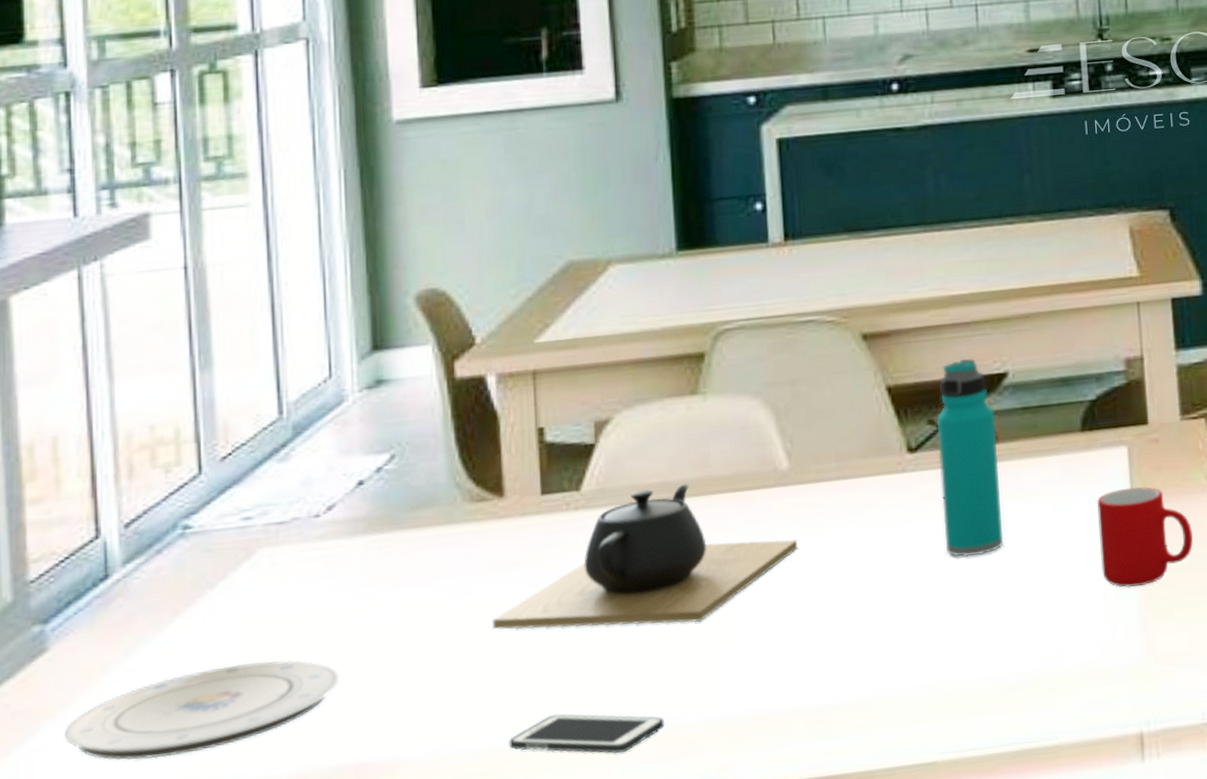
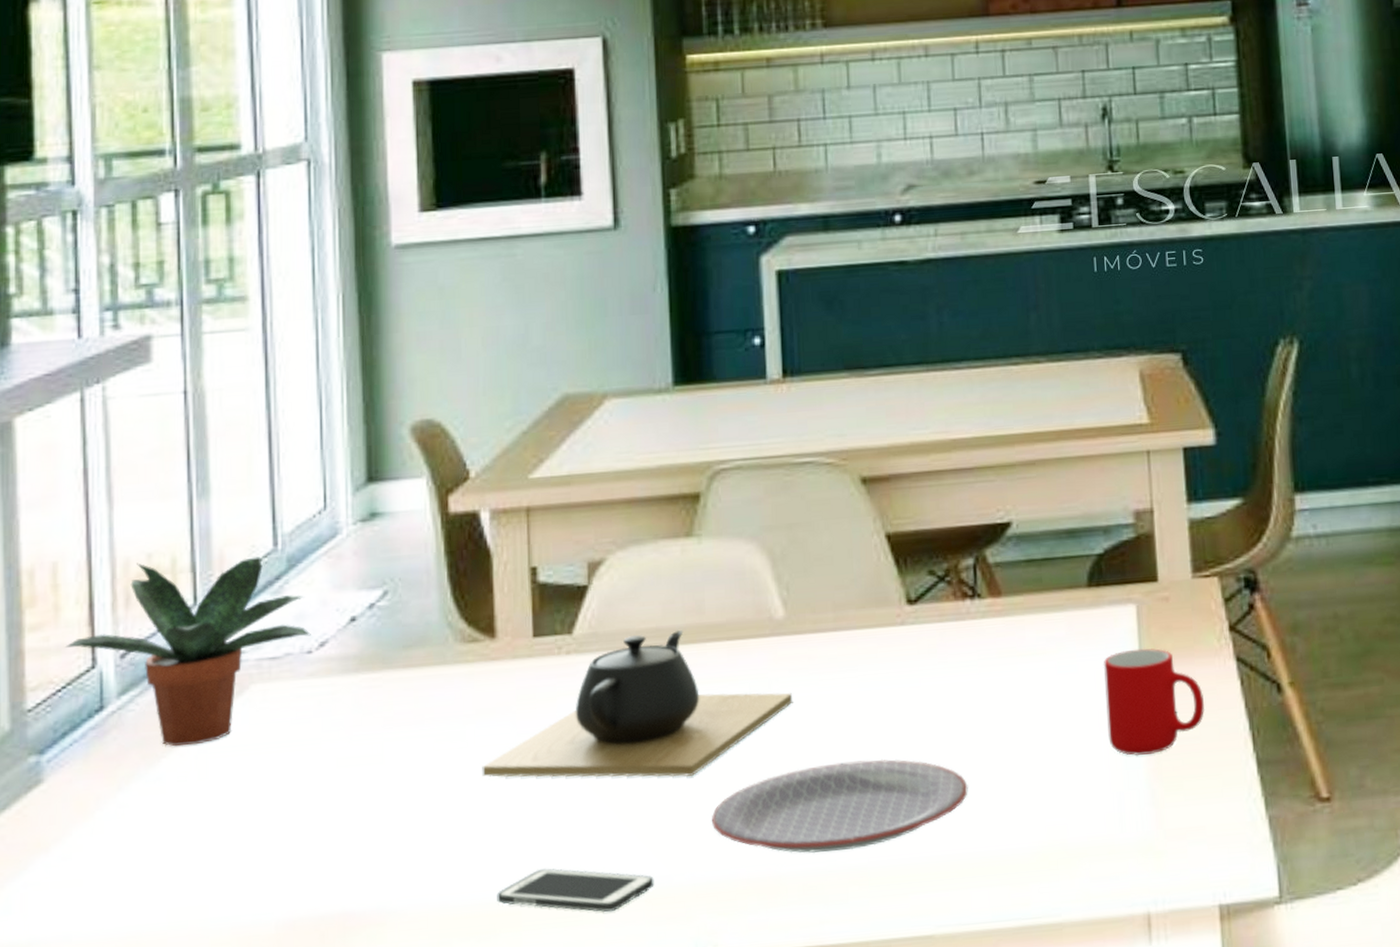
plate: present [65,660,340,760] -> none [58,801,329,899]
potted plant: none [67,425,318,612] -> present [64,556,311,747]
plate: none [719,598,969,691] -> present [711,759,968,854]
water bottle: present [936,358,1004,557] -> none [937,506,1006,718]

